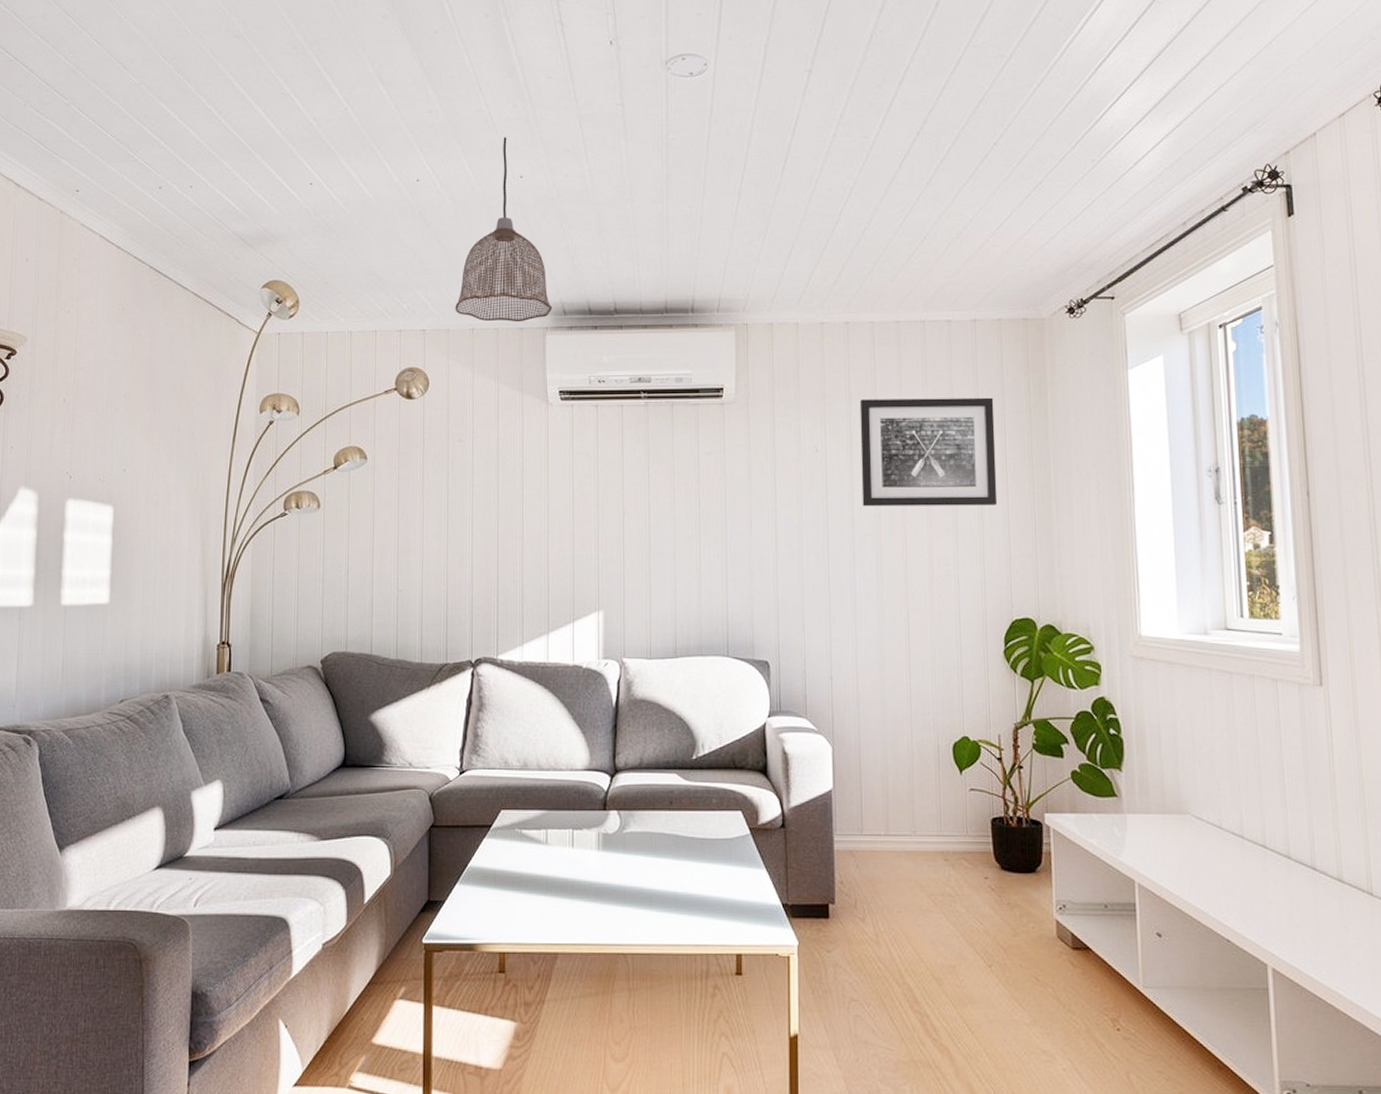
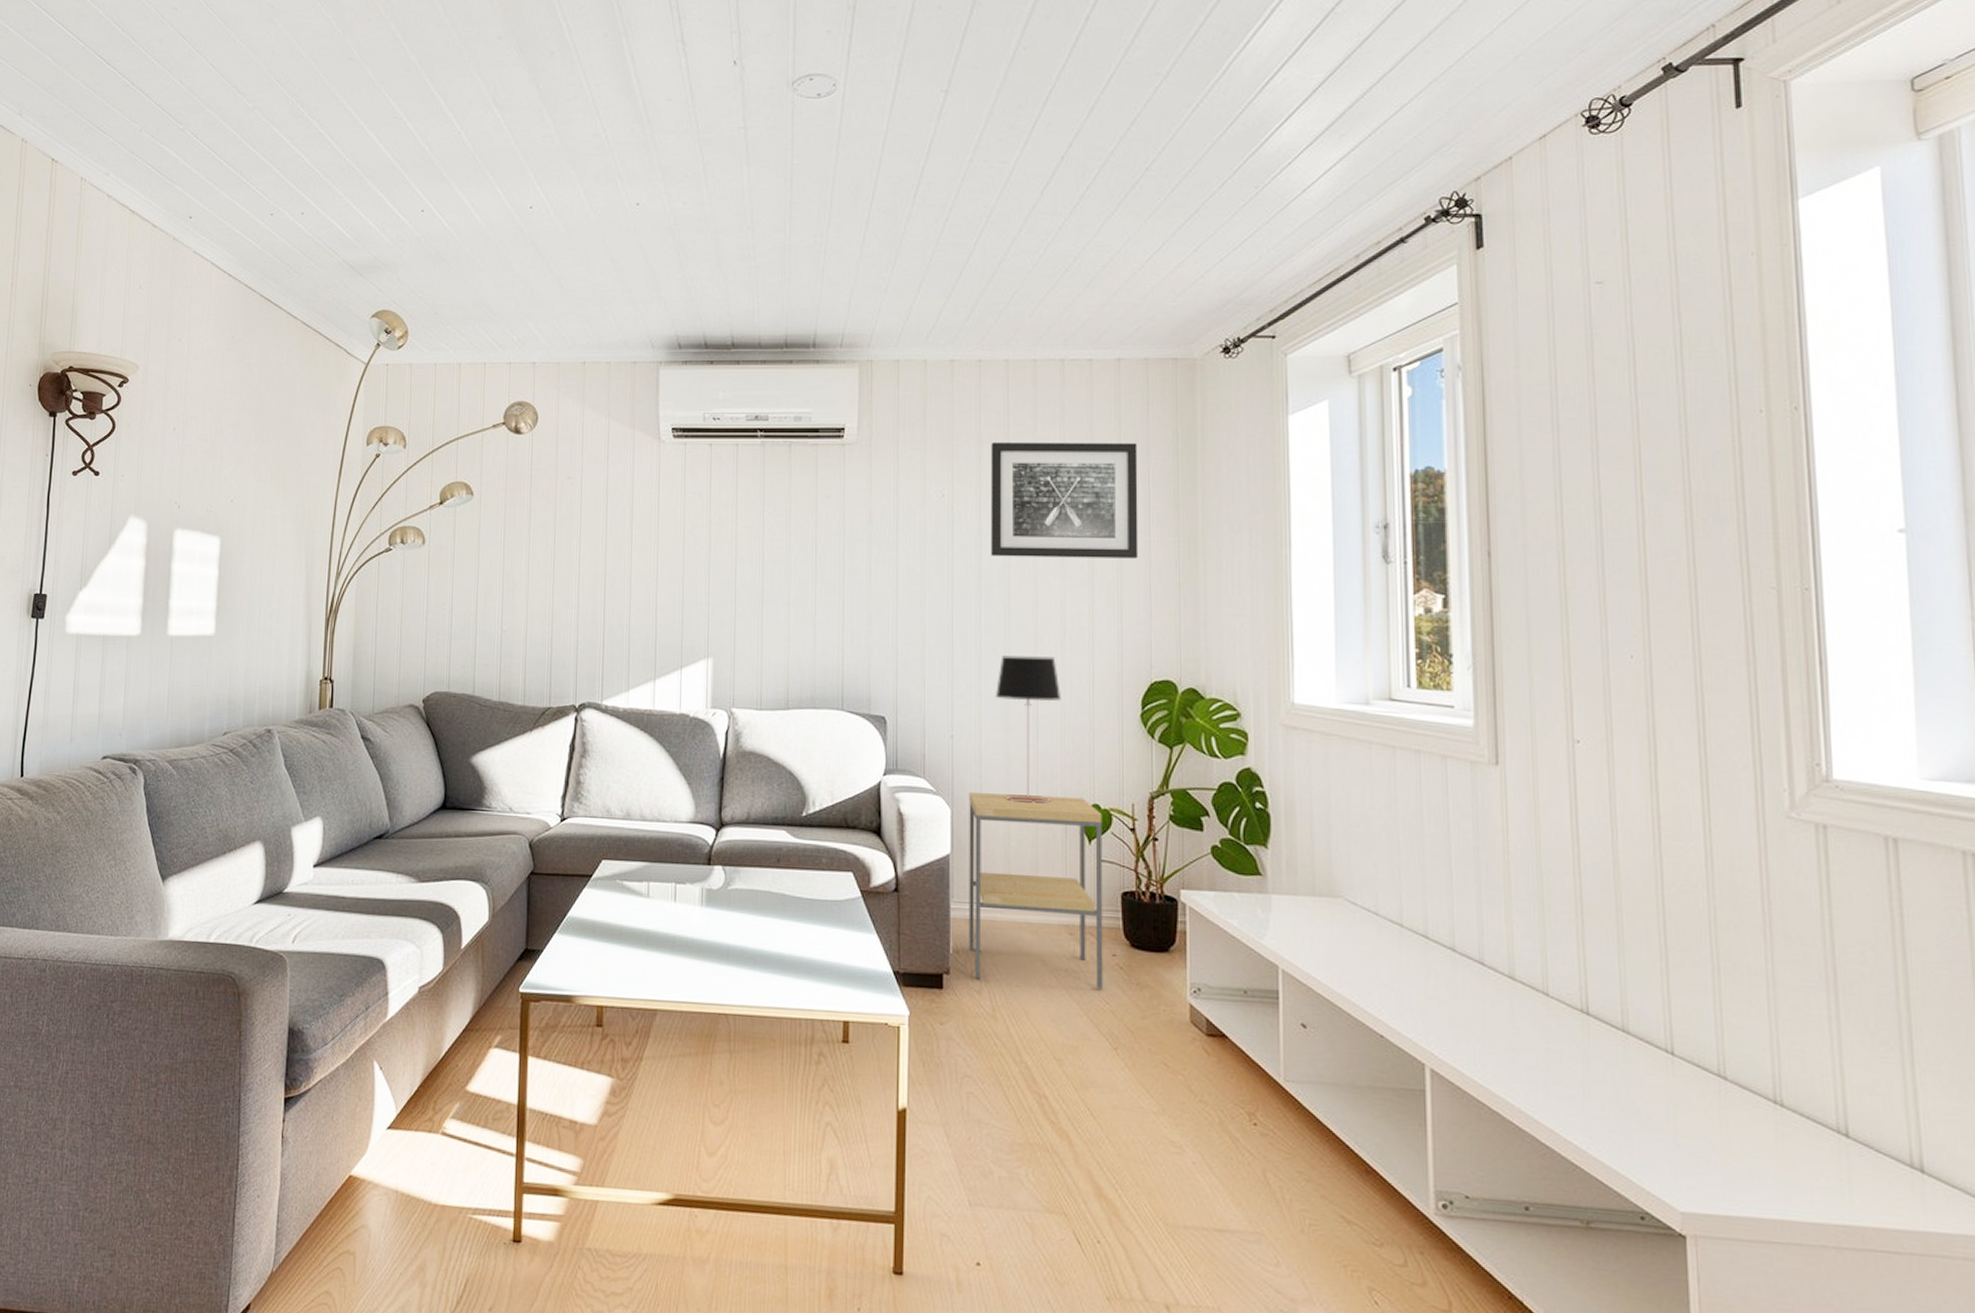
pendant lamp: present [455,137,553,322] -> none [566,162,667,356]
side table: none [848,730,977,911] -> present [969,793,1103,989]
table lamp: none [870,599,932,738] -> present [995,655,1062,803]

